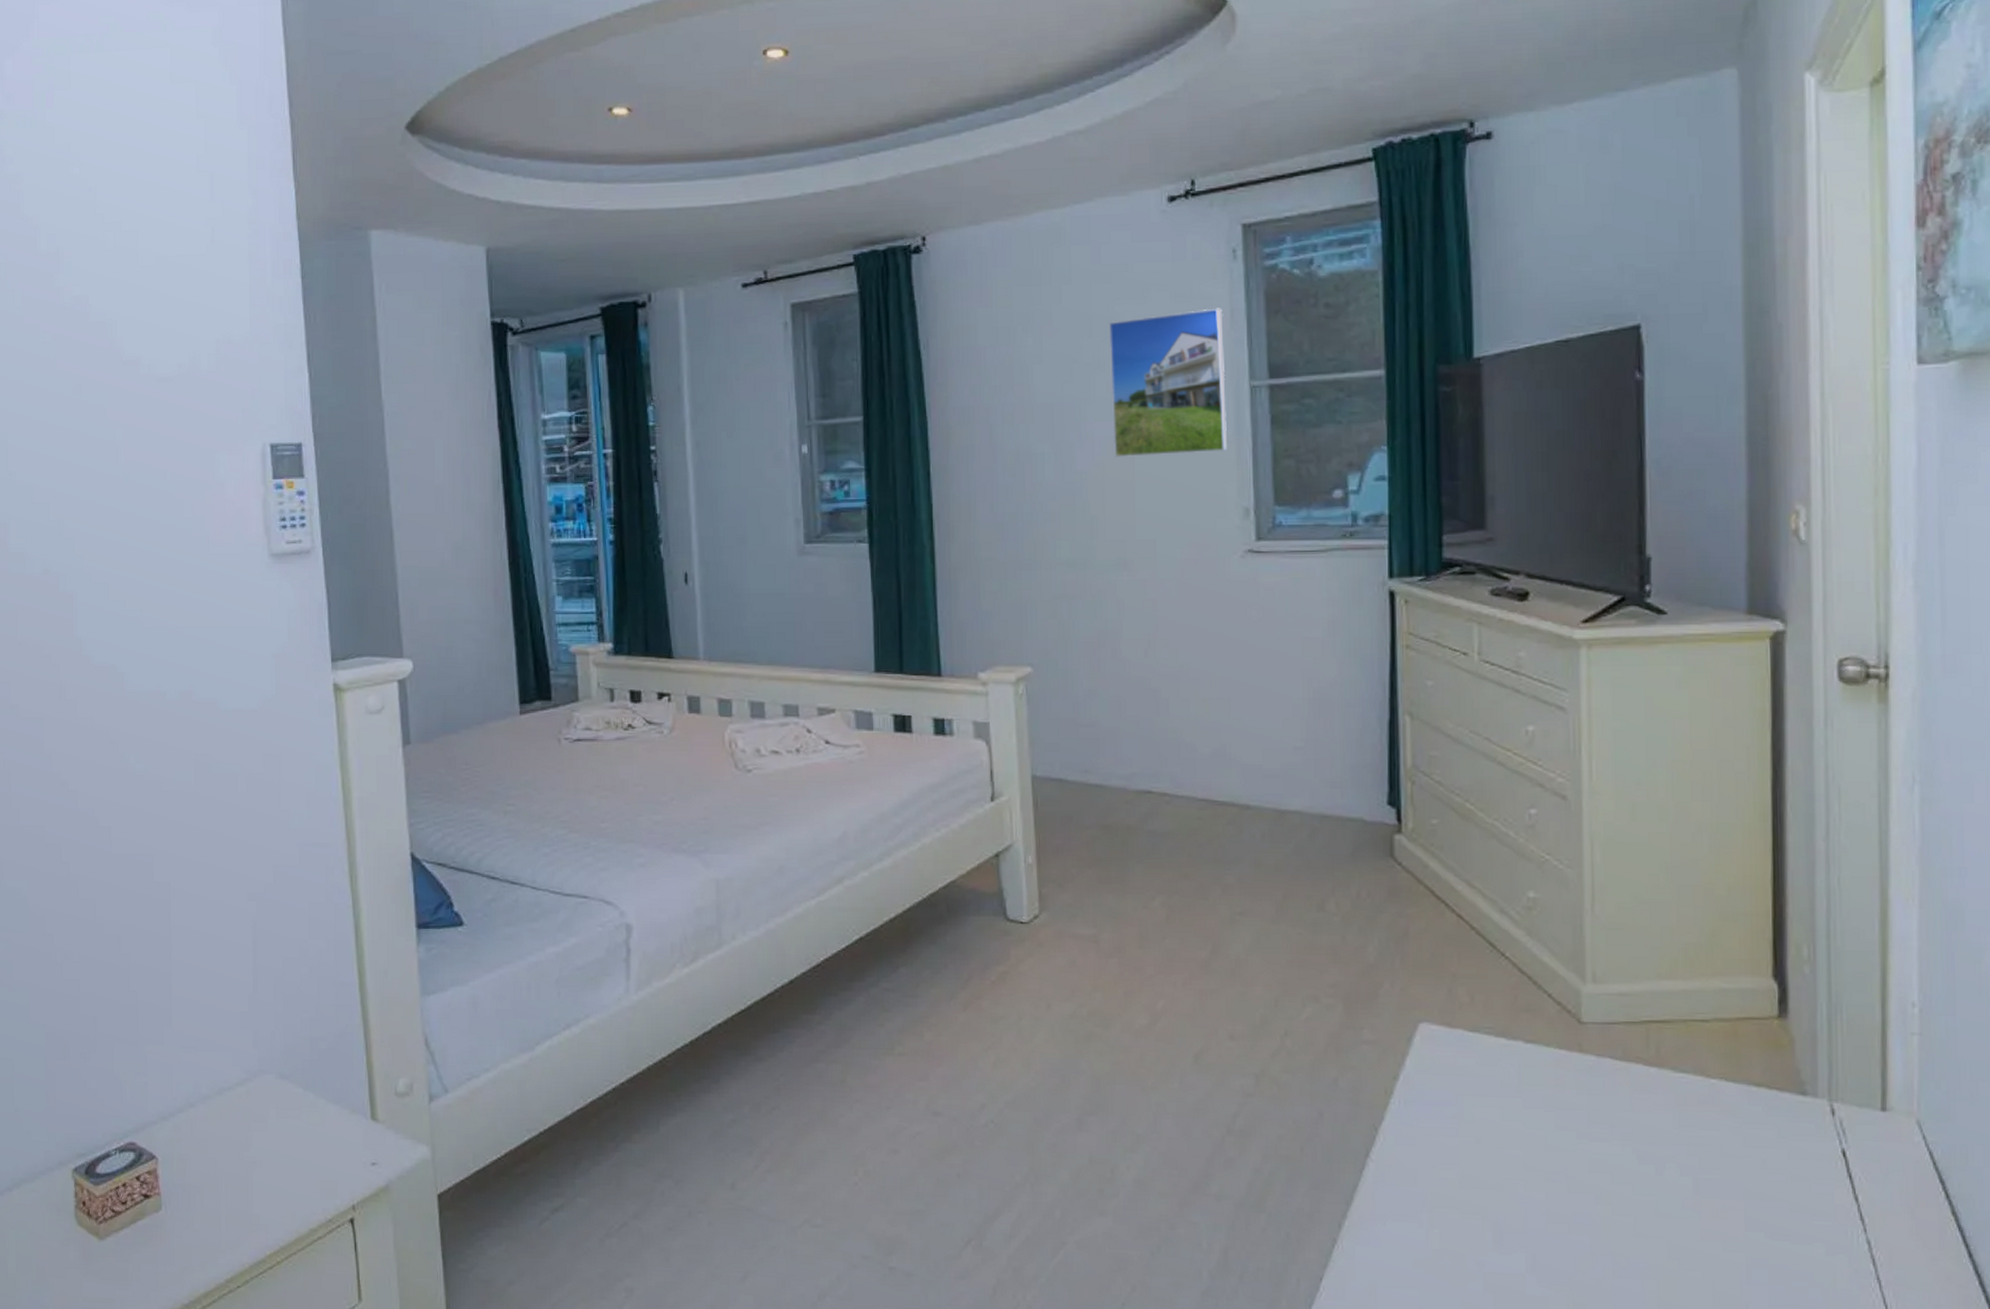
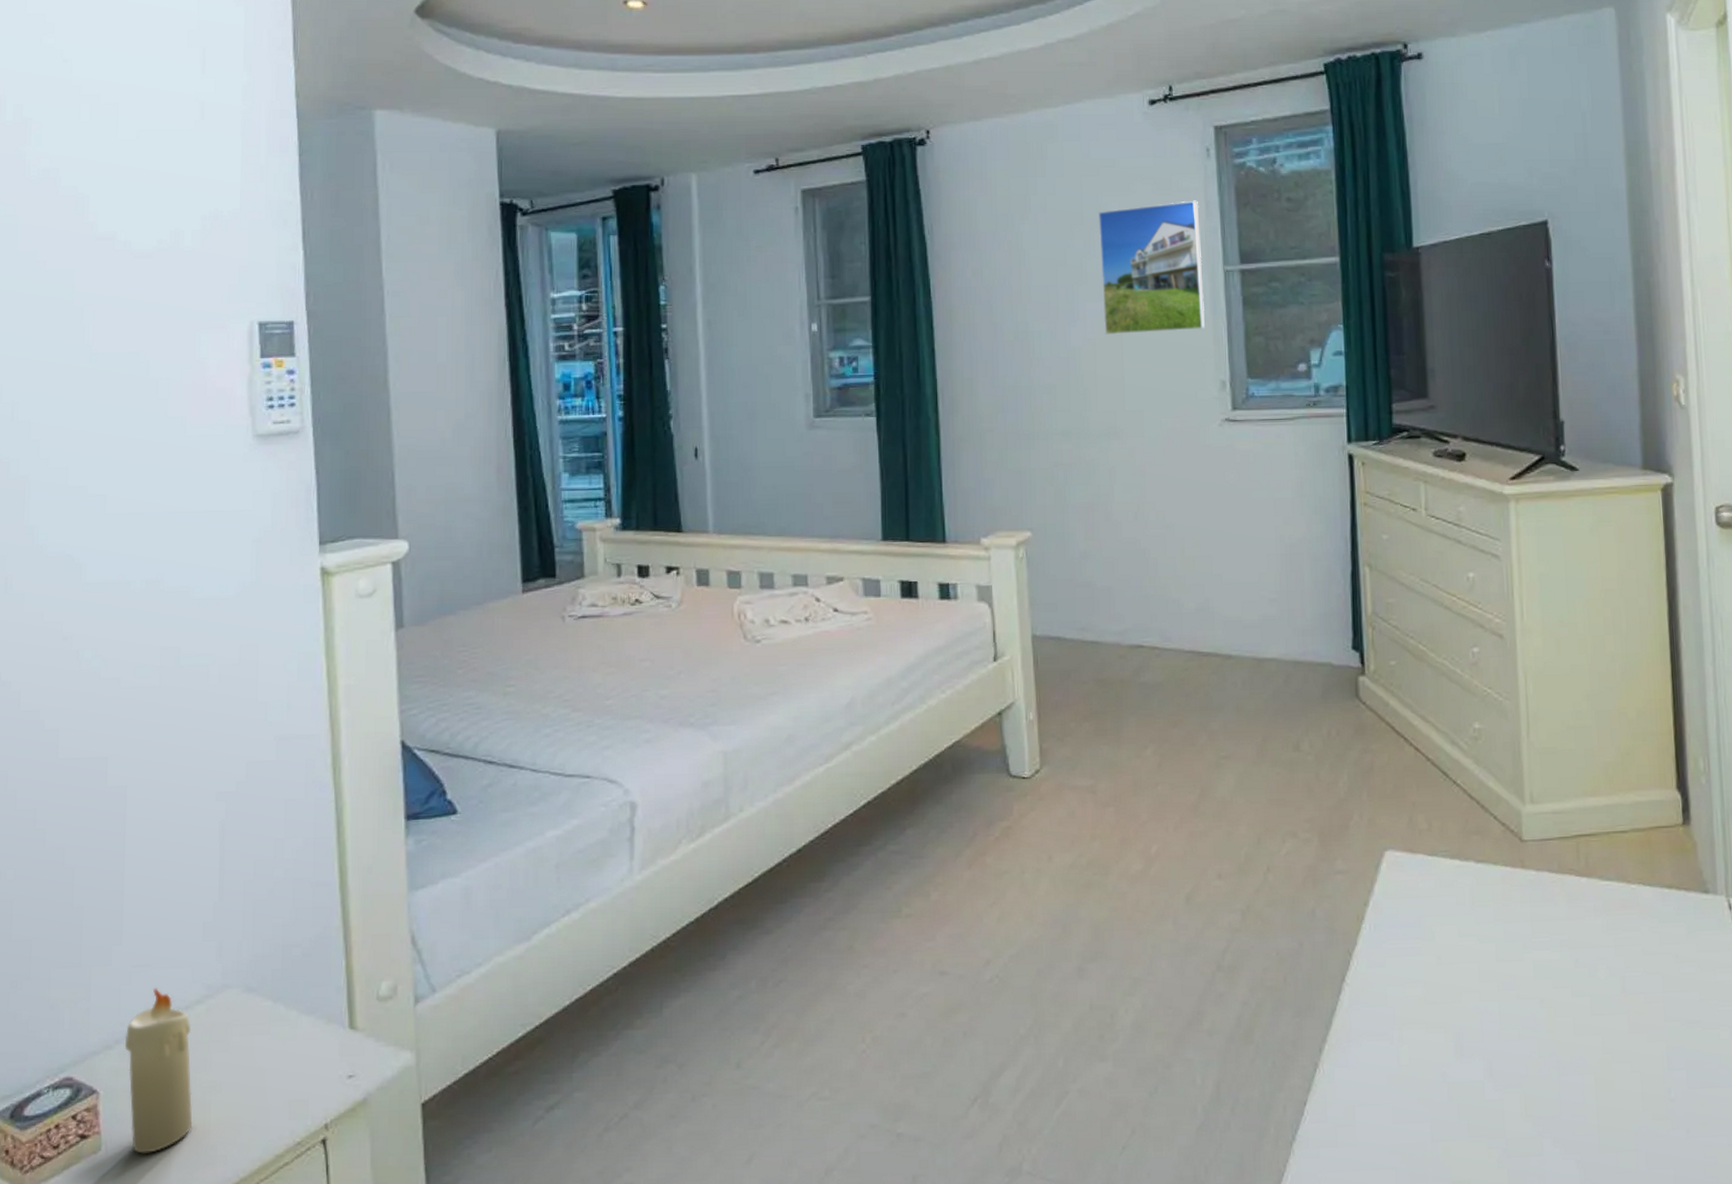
candle: none [178,1069,238,1217] -> present [125,988,193,1154]

